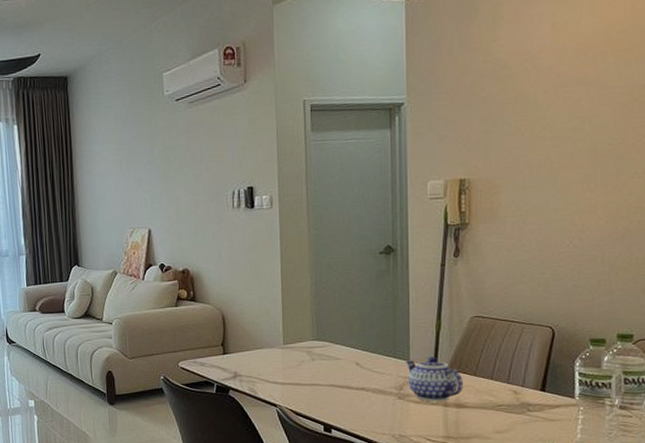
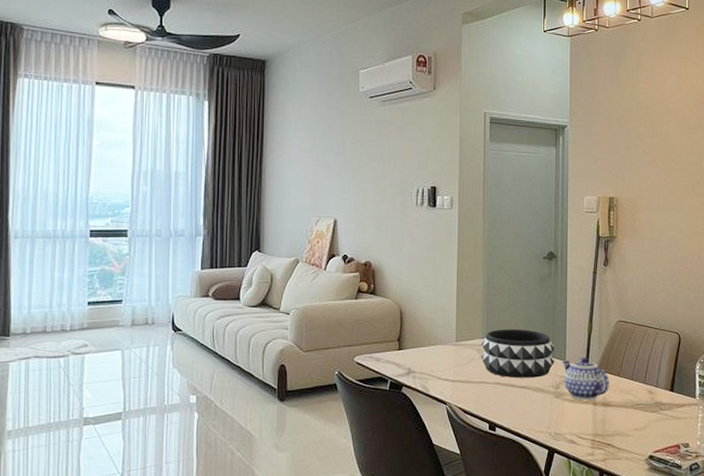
decorative bowl: none [312,329,397,380] -> present [481,329,555,378]

